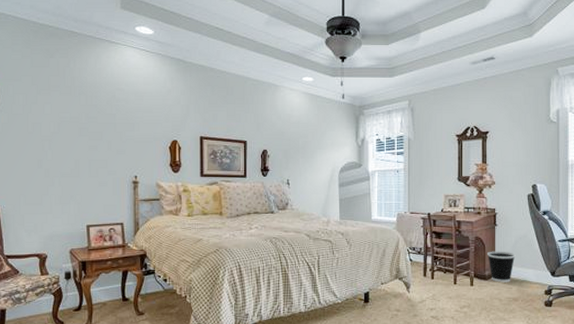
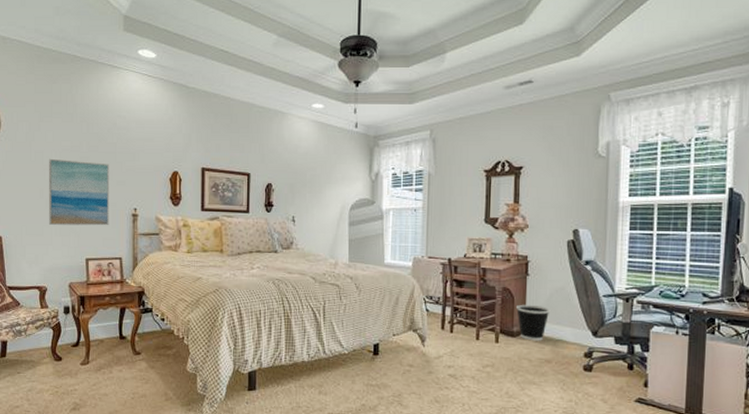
wall art: none [46,129,110,194] -> present [48,158,110,226]

